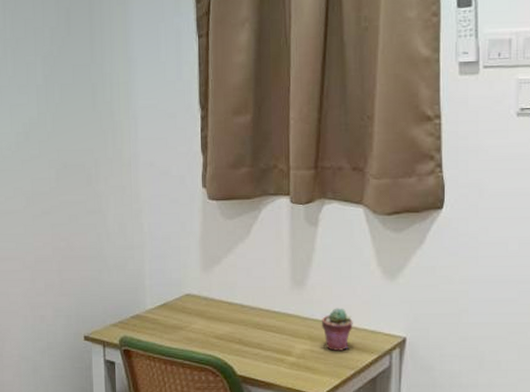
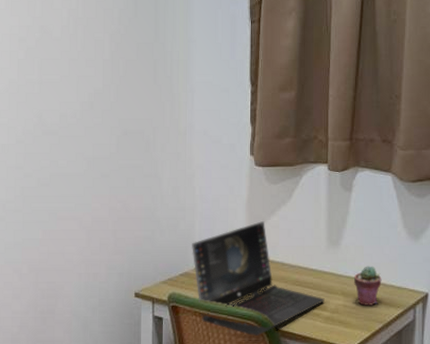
laptop: none [142,260,289,381] -> present [192,221,325,336]

